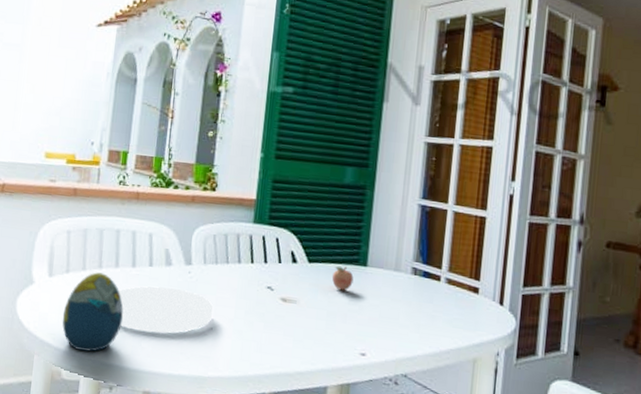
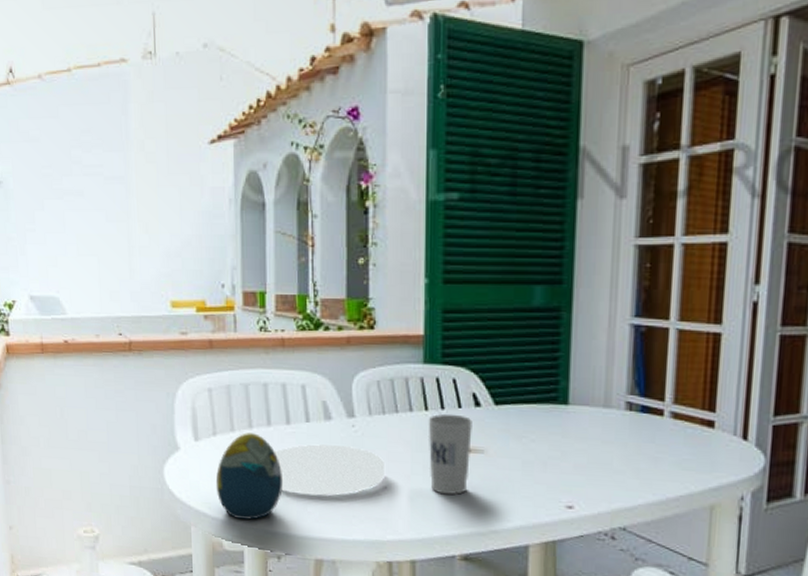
cup: none [249,267,289,338] -> present [428,413,472,495]
fruit: present [331,266,354,291] -> none [525,406,552,436]

